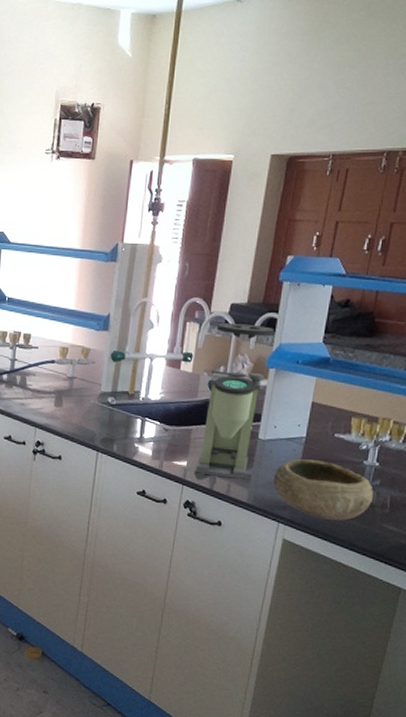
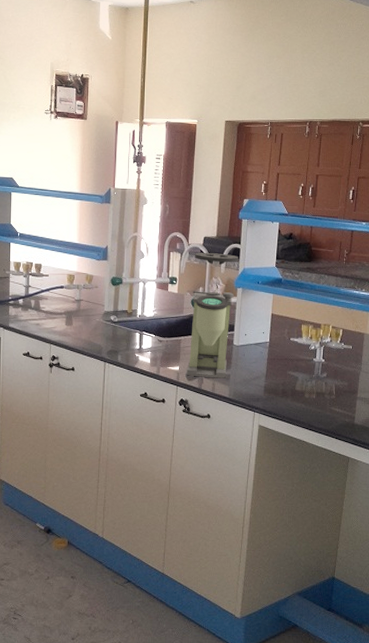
bowl: present [273,459,373,521] -> none [248,360,322,407]

